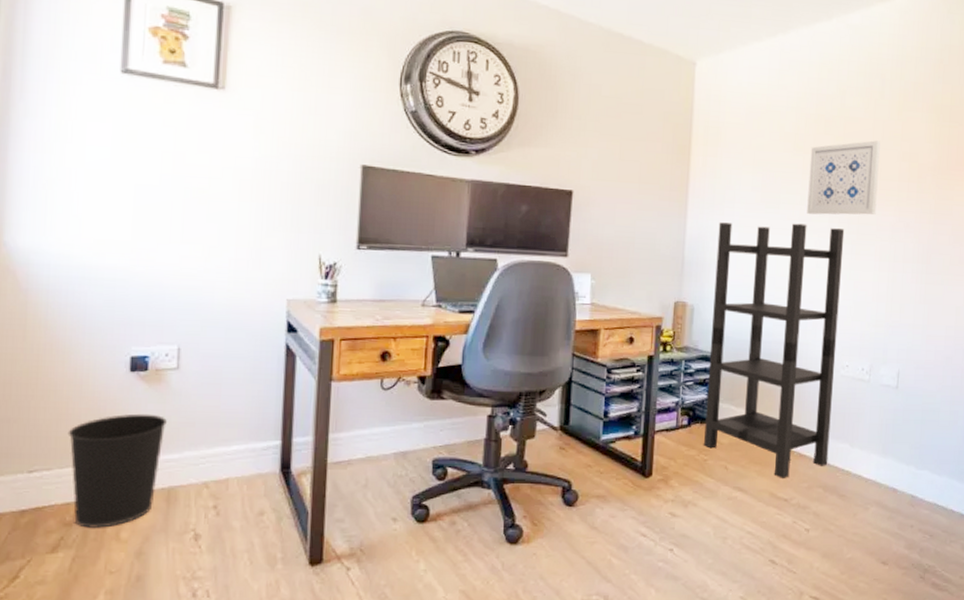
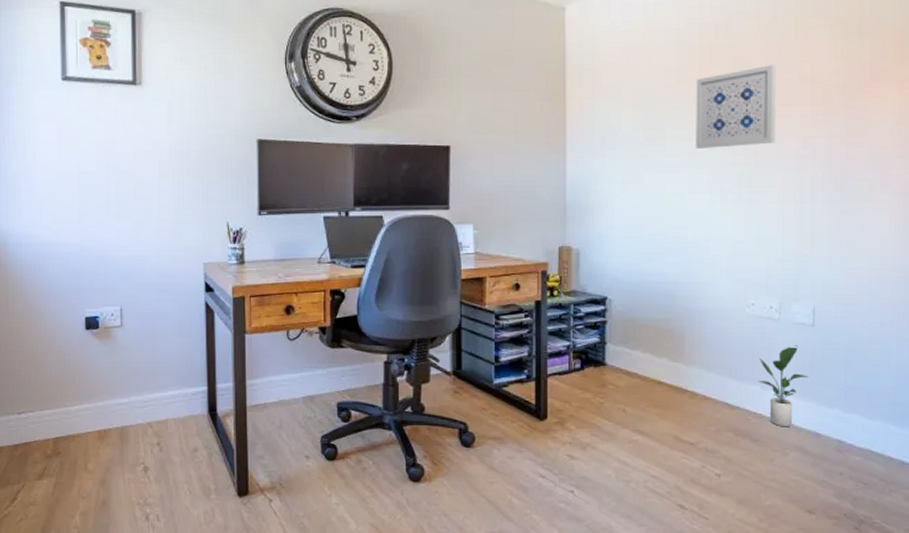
wastebasket: present [67,413,167,529] -> none [43,365,116,461]
shelving unit: present [704,222,845,480] -> none [599,159,740,423]
potted plant: none [847,406,891,483] -> present [758,345,809,427]

